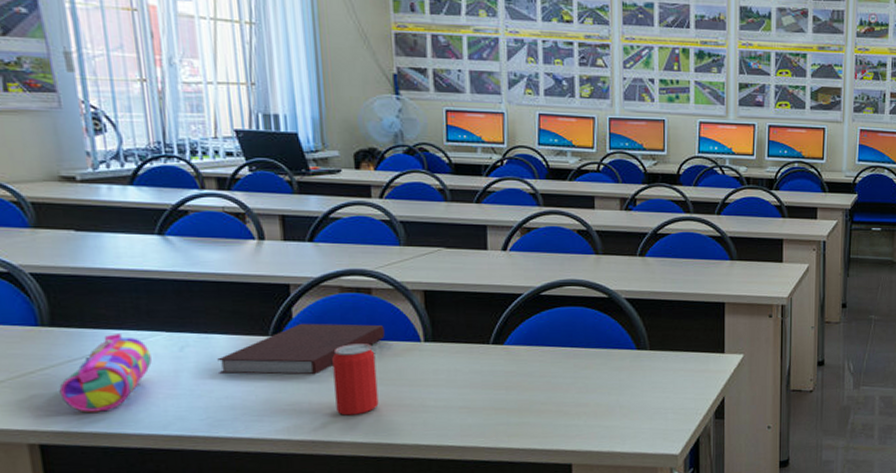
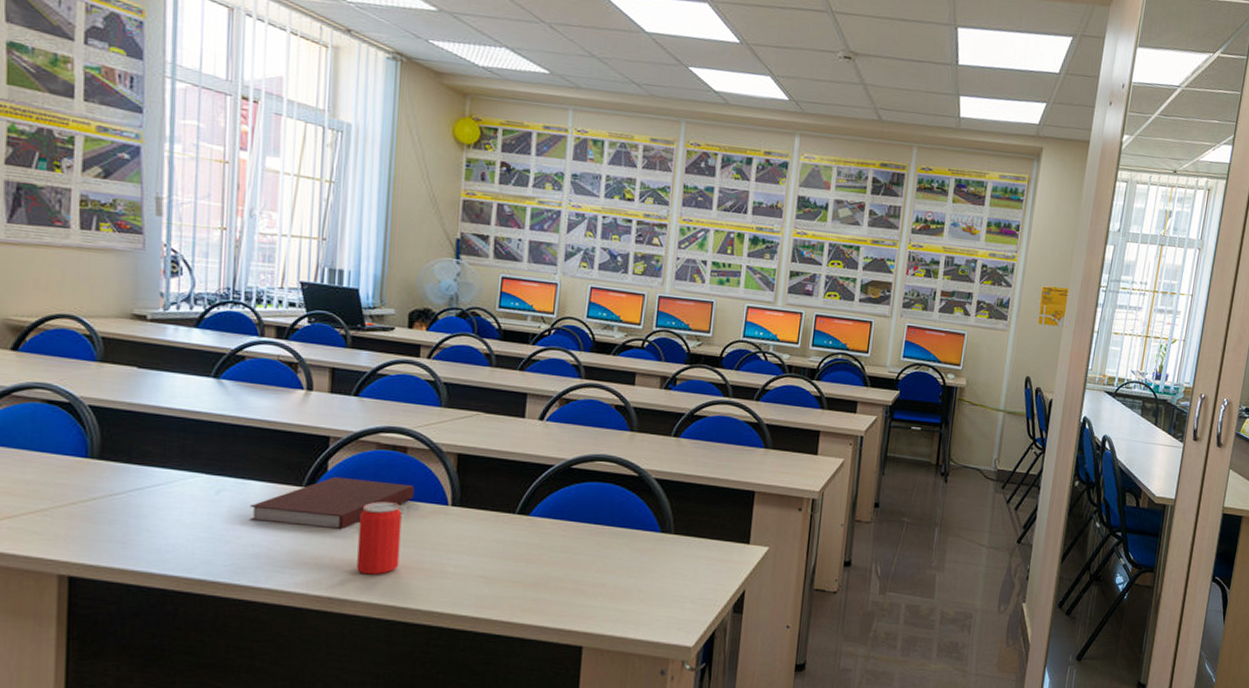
pencil case: present [59,334,152,413] -> none [96,471,188,549]

